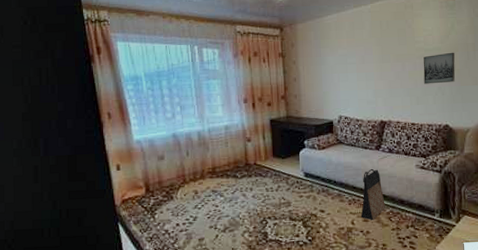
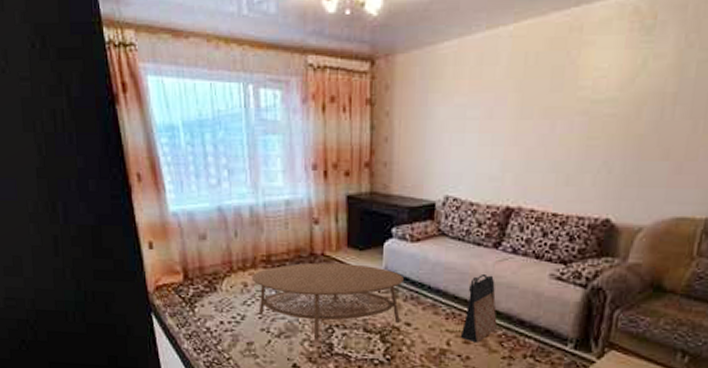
coffee table: none [201,169,316,231] -> present [251,262,404,340]
wall art: present [423,52,455,84] -> none [581,106,640,156]

